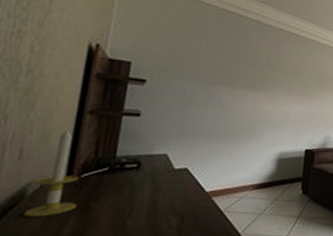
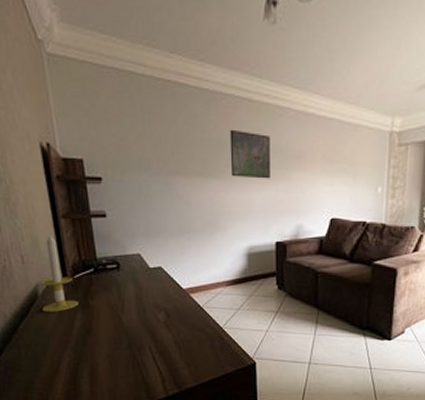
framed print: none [273,54,311,96] -> present [229,129,270,179]

